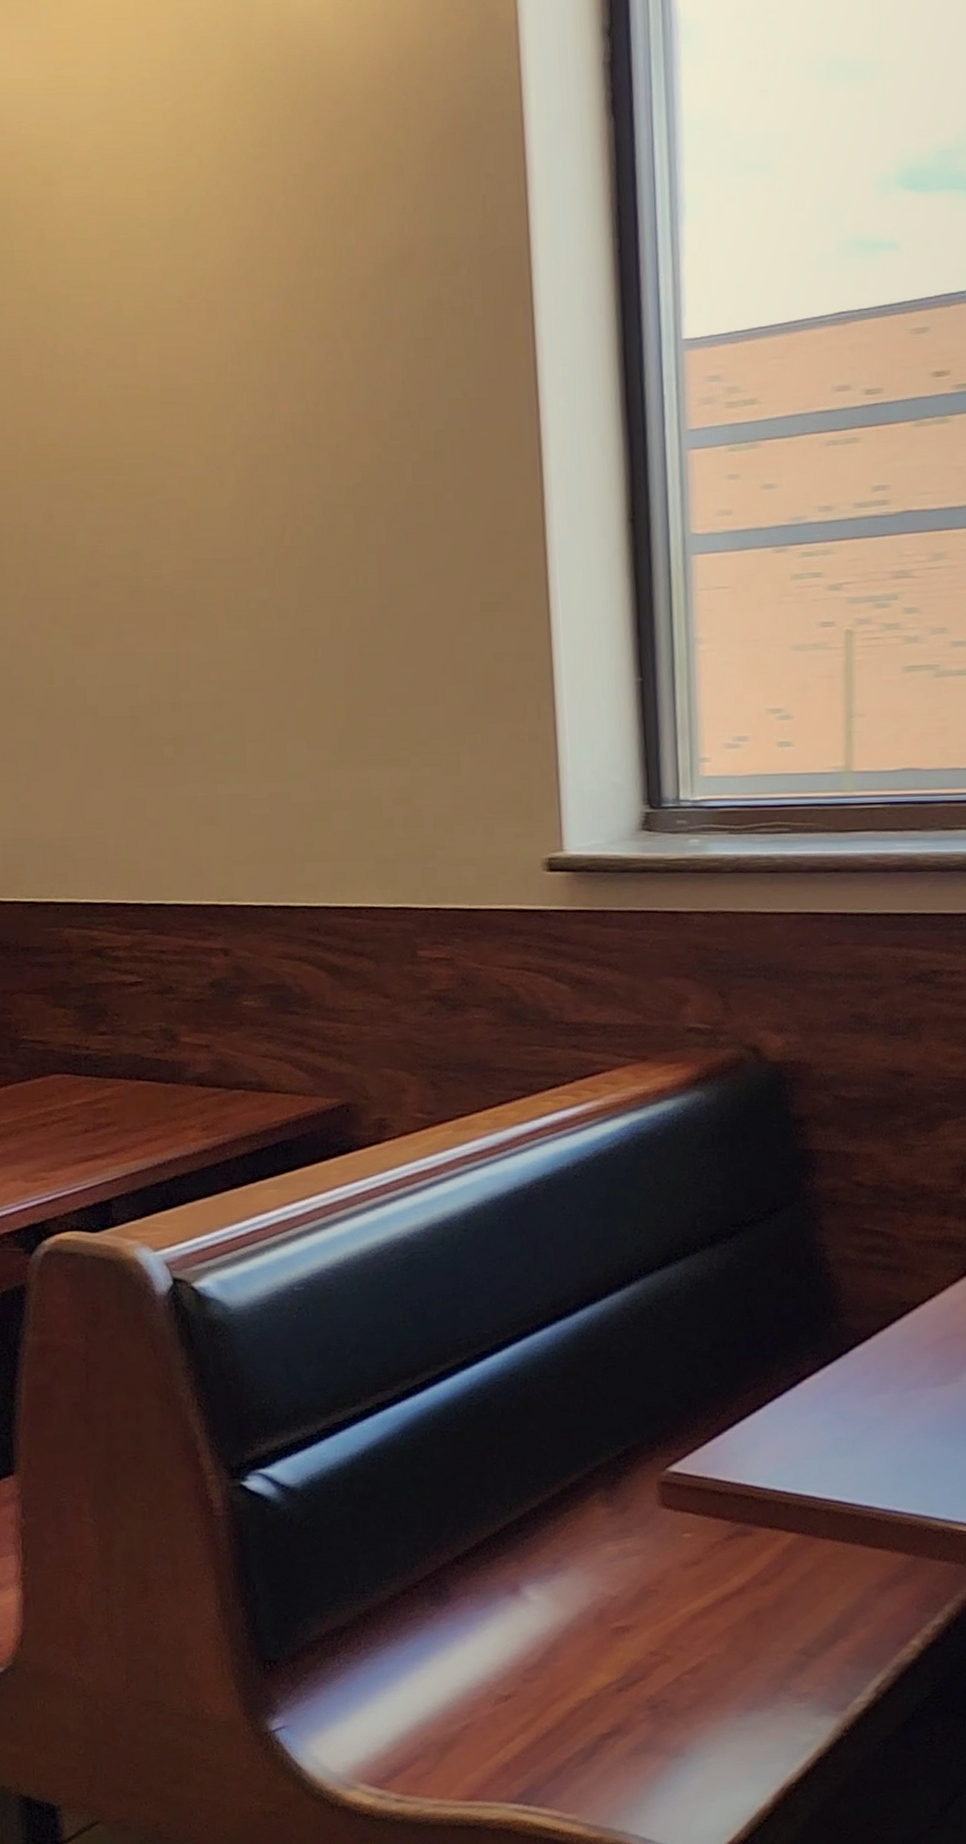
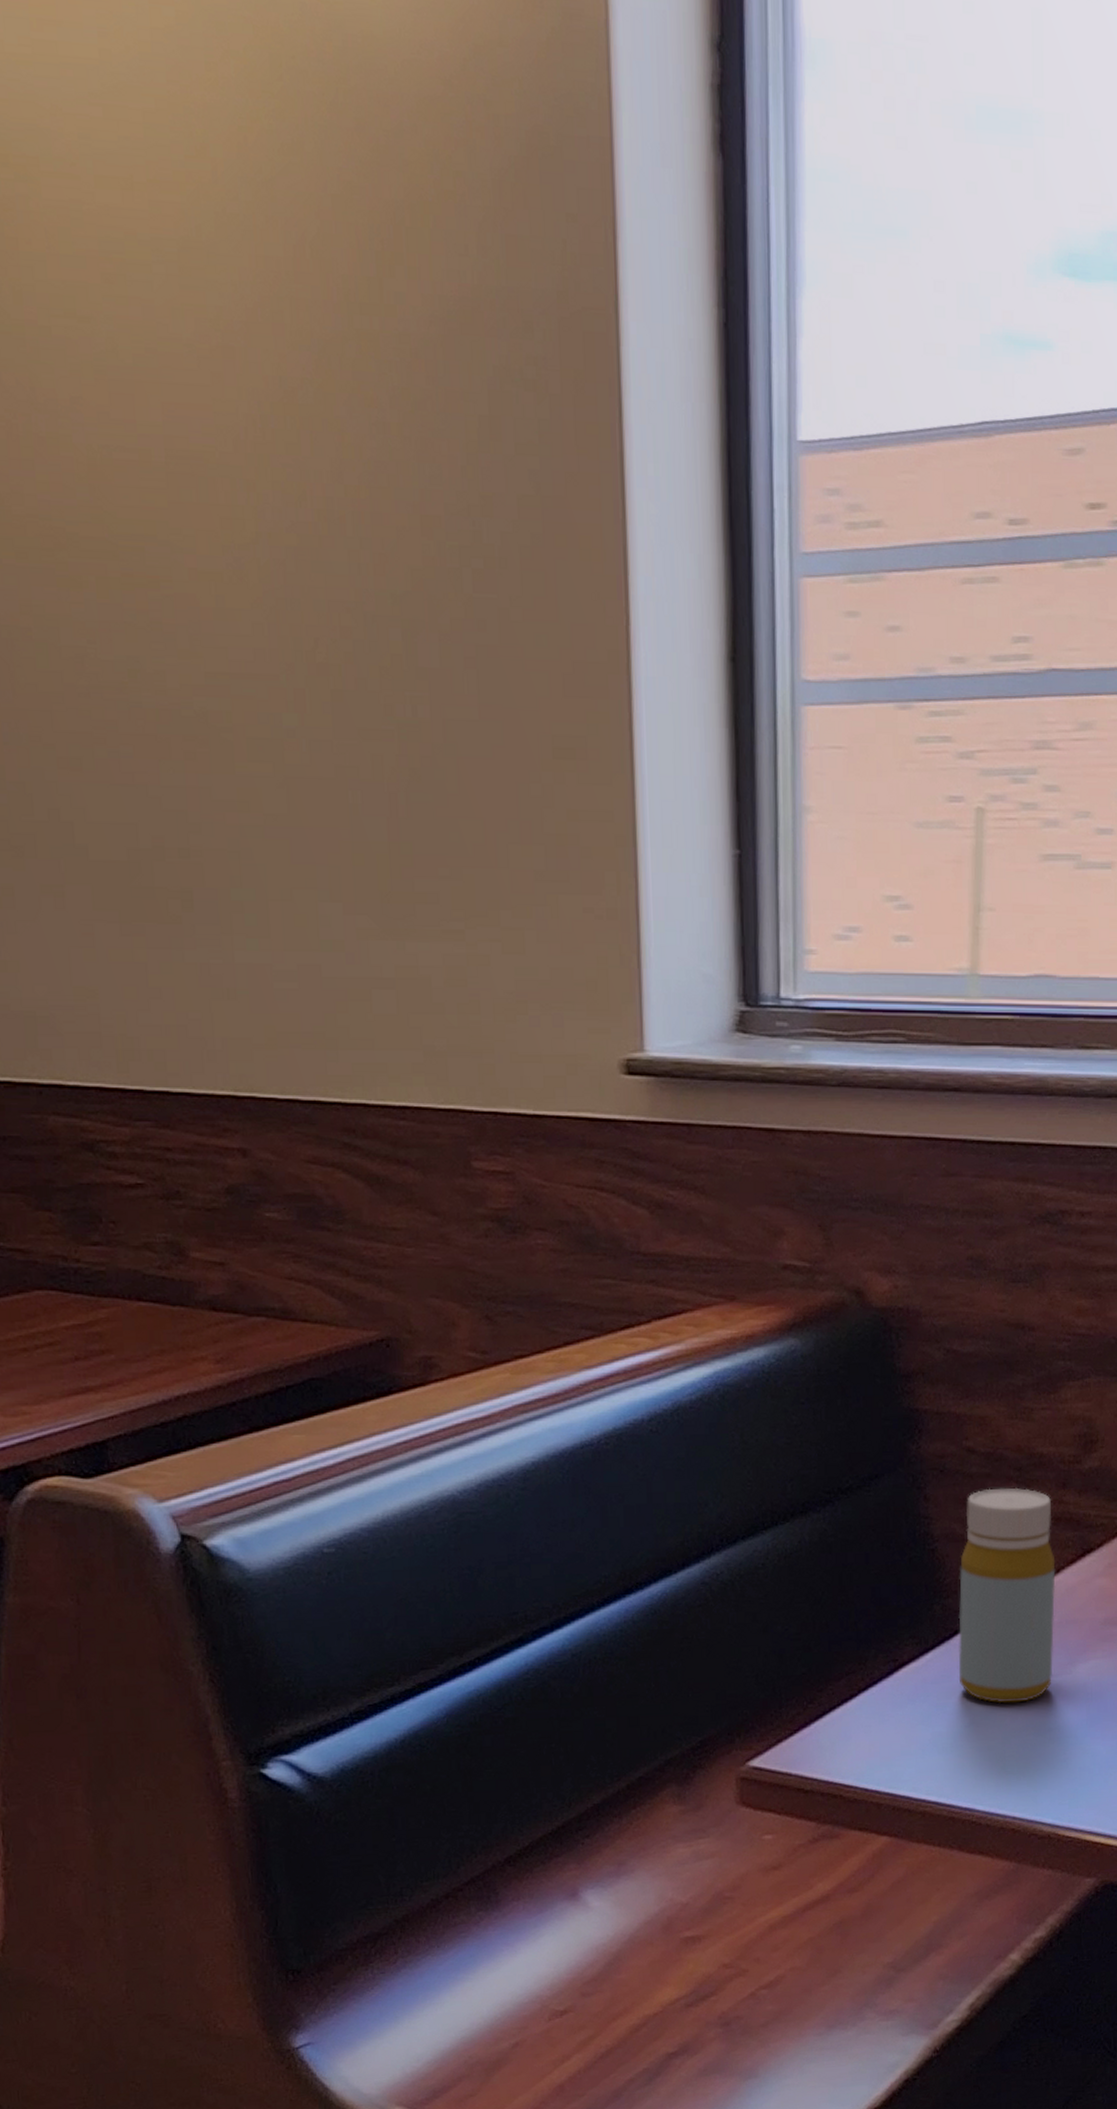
bottle: none [853,1216,942,1411] -> present [958,1487,1056,1704]

